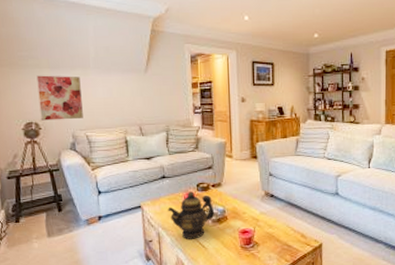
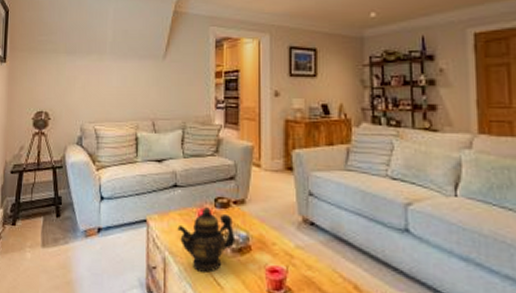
wall art: present [36,75,83,121] -> none [51,61,95,110]

